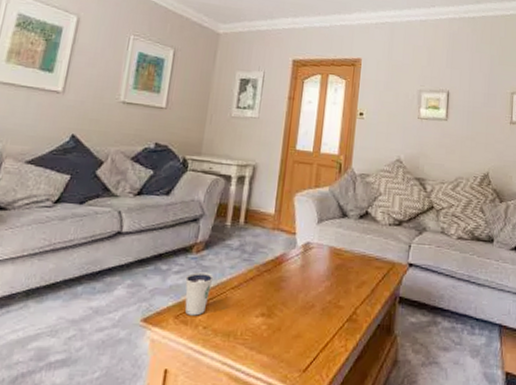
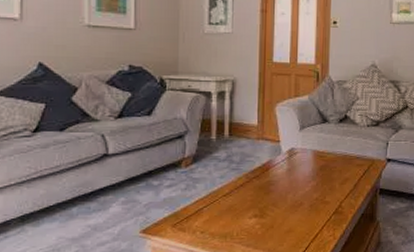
dixie cup: present [185,272,214,316] -> none [178,184,205,223]

